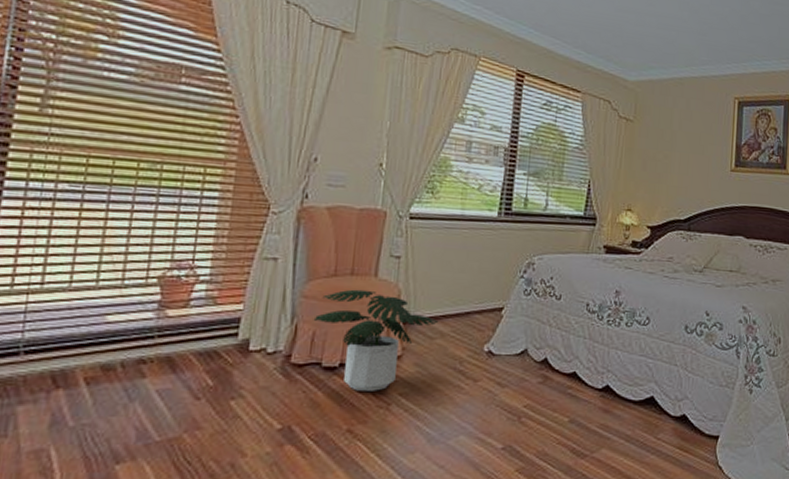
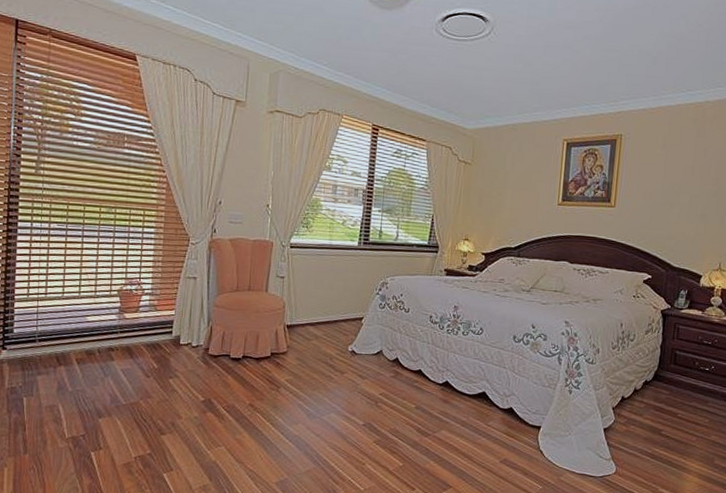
potted plant: present [313,289,439,391] -> none [223,301,314,377]

